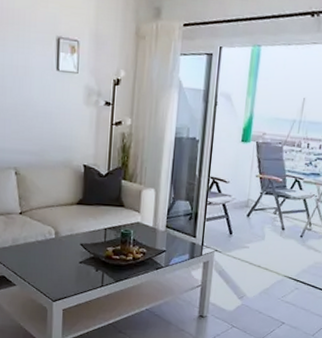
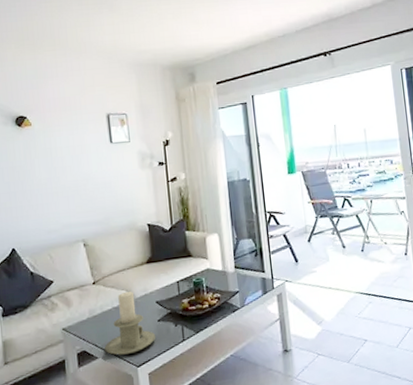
candle holder: none [23,228,76,288] -> present [104,291,156,355]

